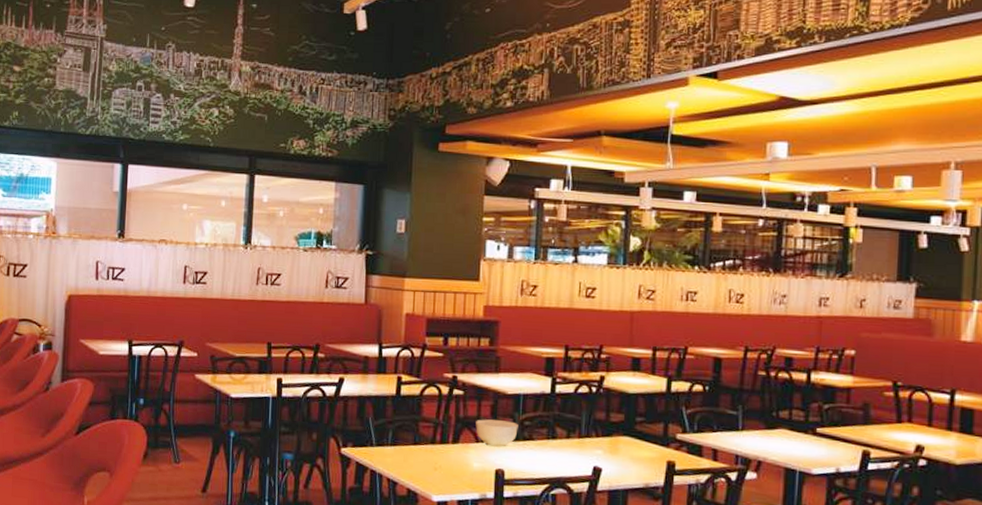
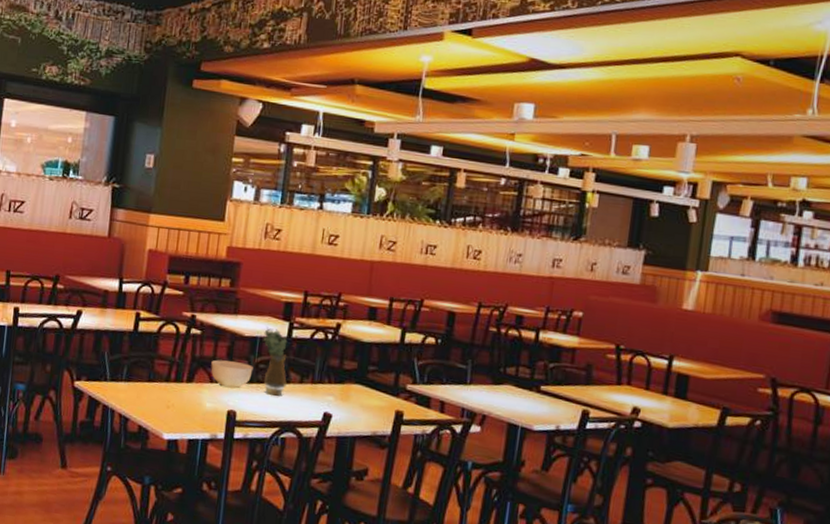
vase: none [526,383,553,453] -> present [263,326,288,396]

